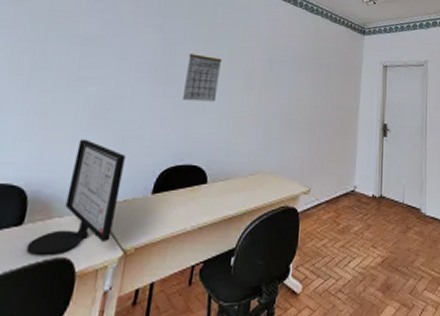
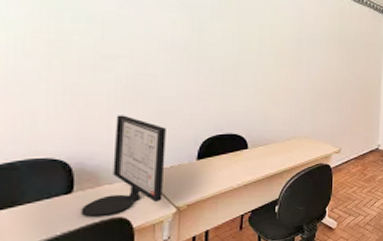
calendar: present [183,52,223,102] -> none [217,31,252,78]

